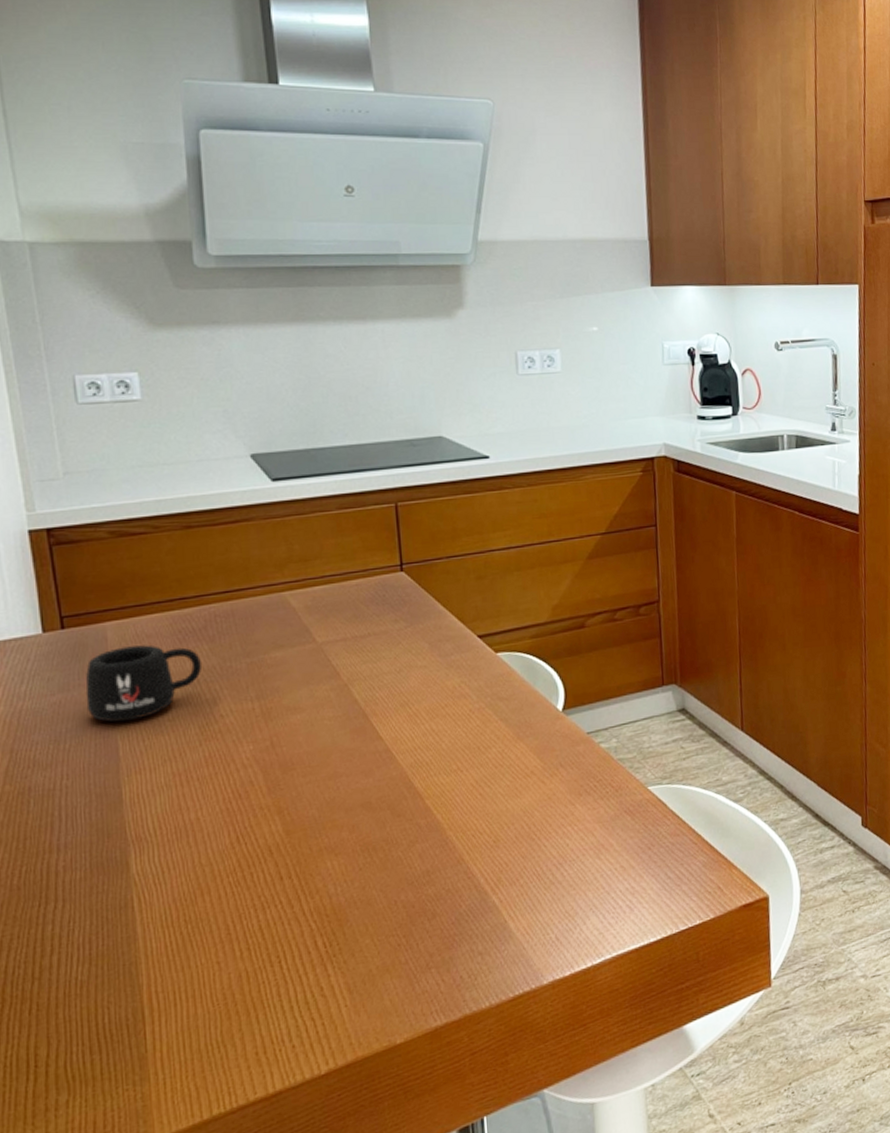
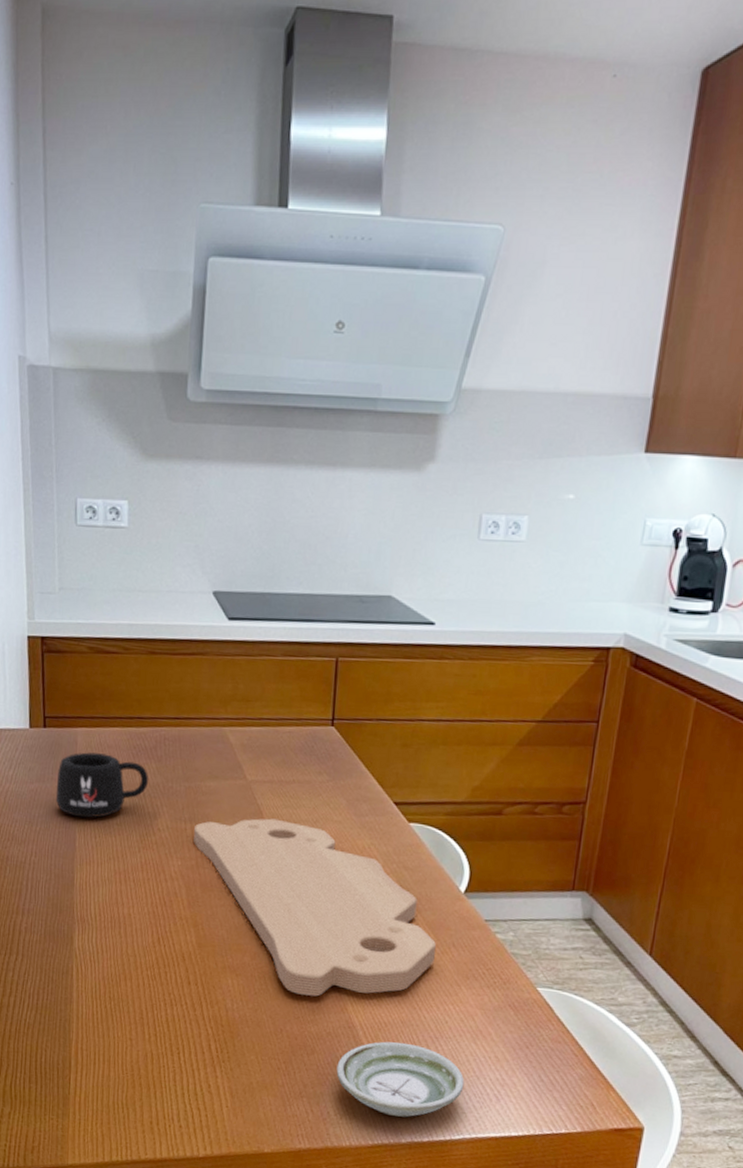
cutting board: none [264,677,545,858] -> present [194,818,436,997]
saucer: none [462,876,596,960] -> present [336,1041,465,1118]

